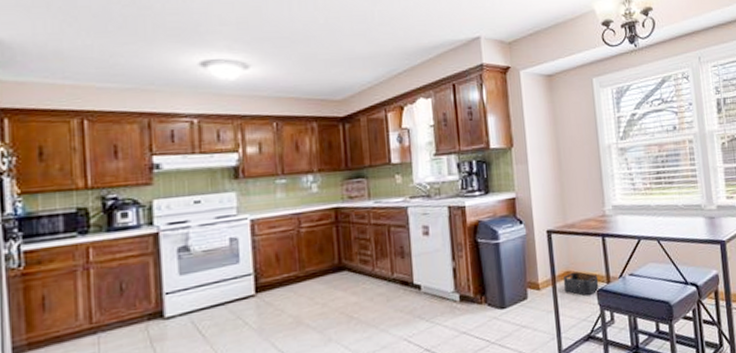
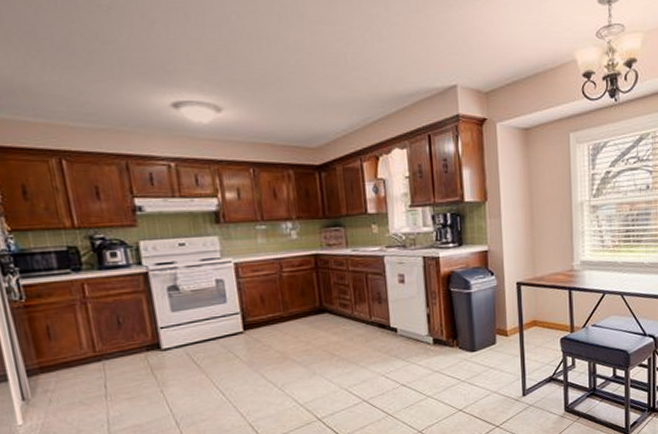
storage bin: present [562,271,599,296] -> none [529,321,563,343]

